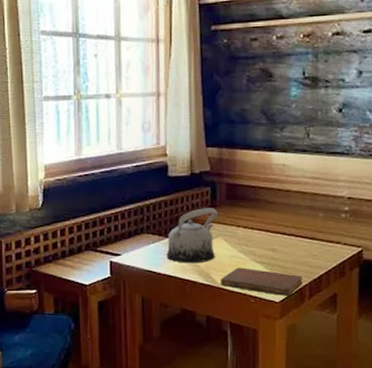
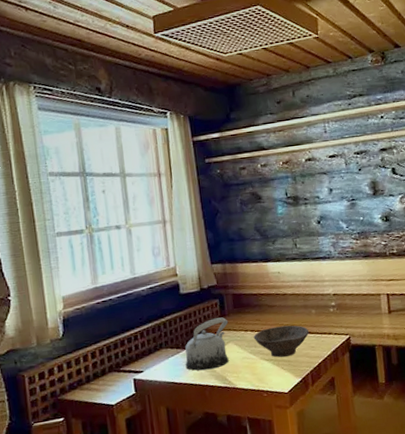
notebook: present [221,267,303,297] -> none [236,366,305,387]
bowl: none [246,227,313,261] -> present [253,325,310,357]

